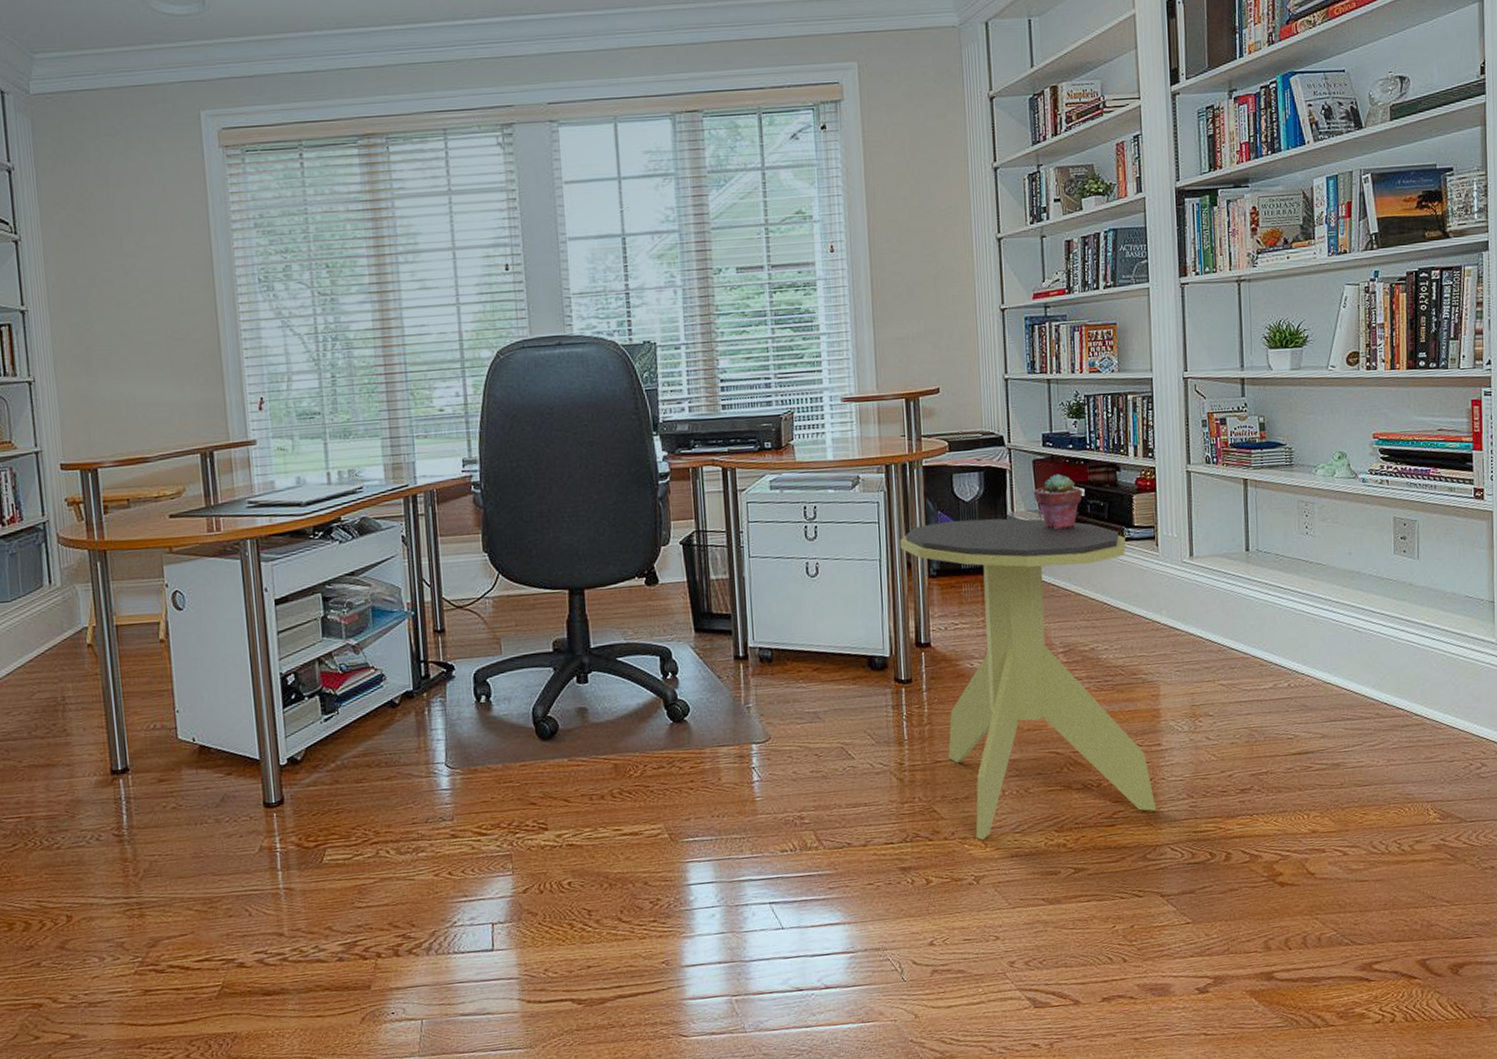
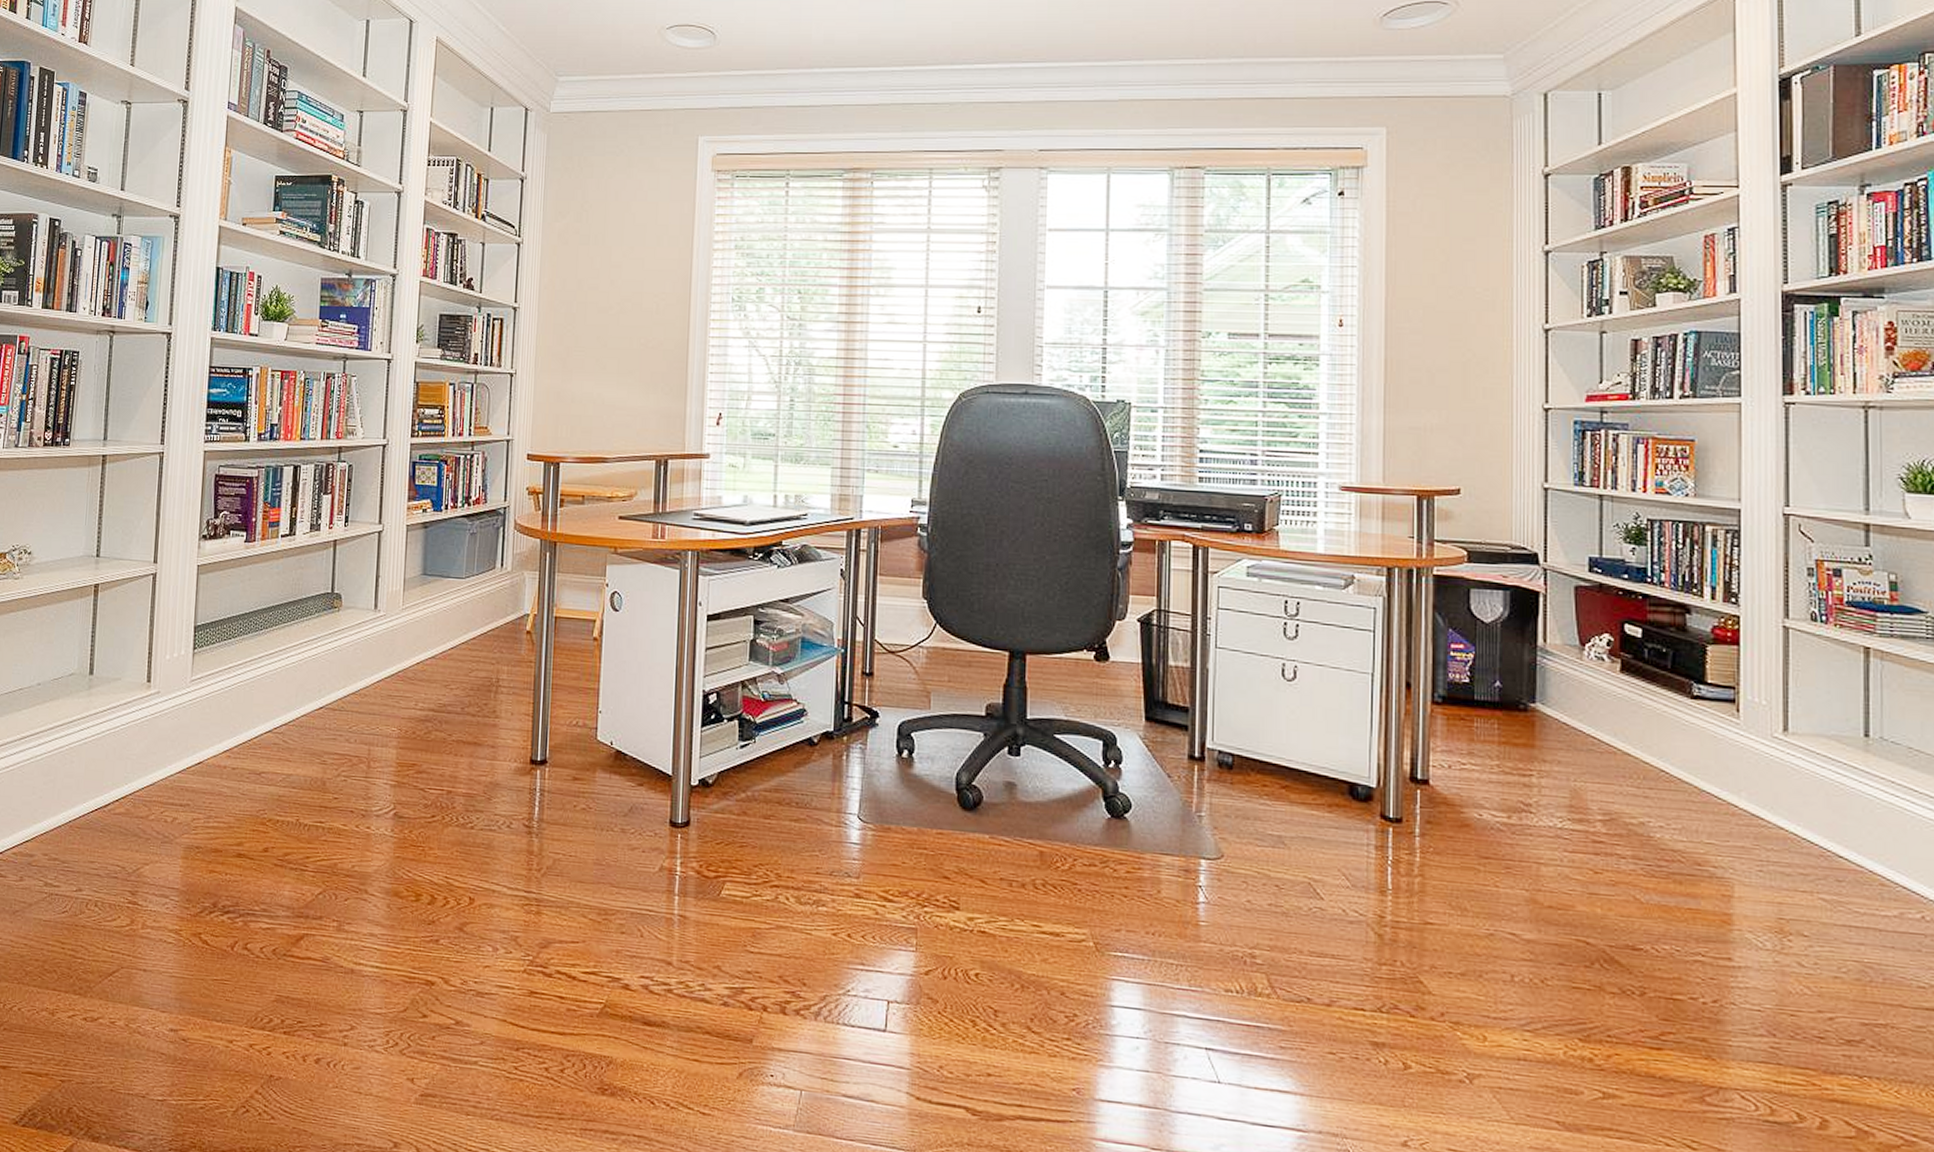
side table: present [899,518,1157,840] -> none [1398,641,1722,1044]
potted succulent: present [1033,473,1082,530] -> none [1573,606,1638,674]

